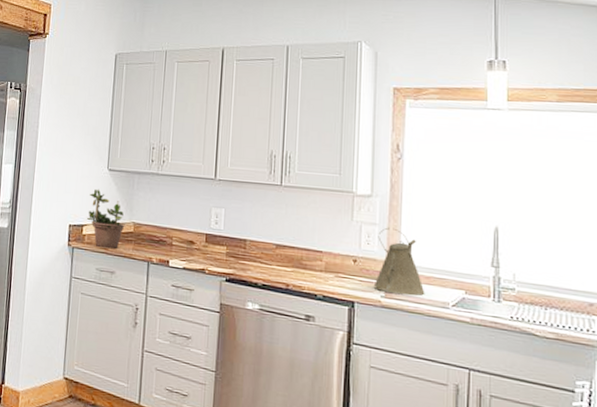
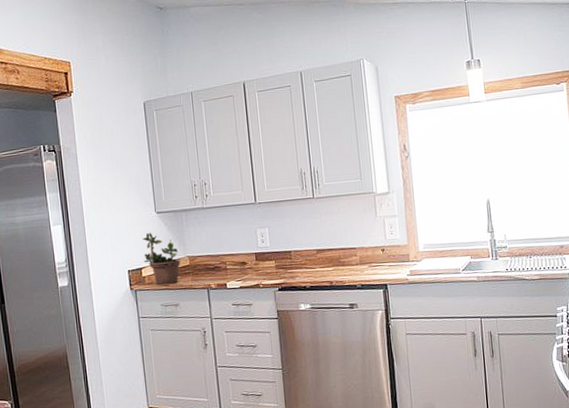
kettle: present [373,227,425,297] -> none [398,216,441,271]

